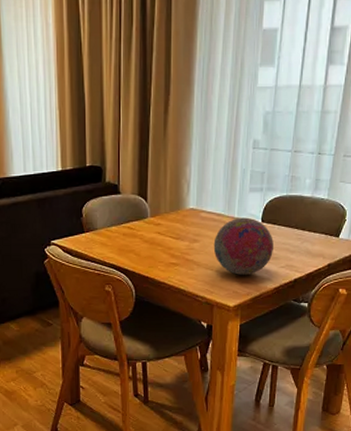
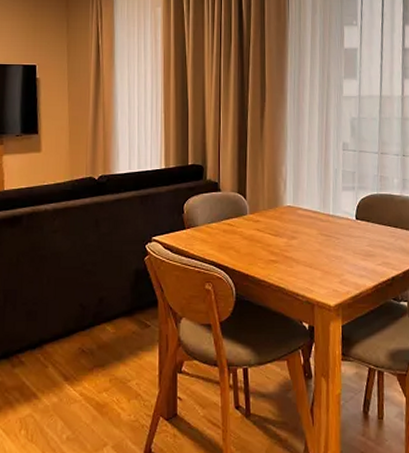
decorative ball: present [213,217,273,275] -> none [311,215,369,273]

